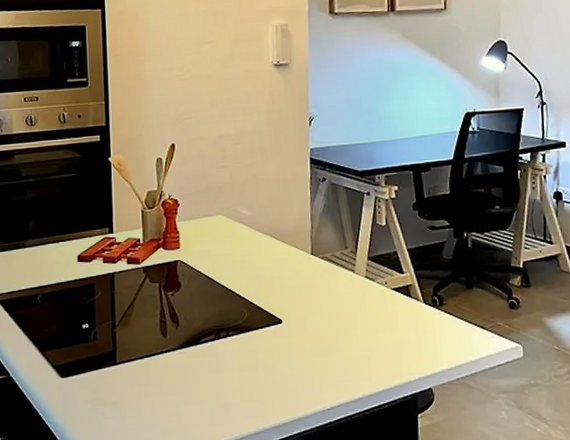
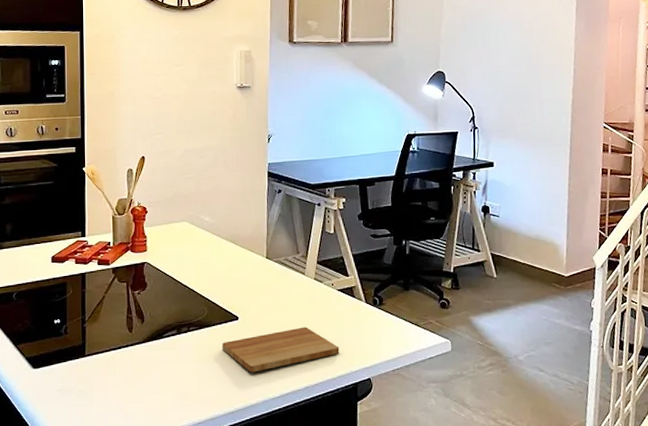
cutting board: none [265,330,396,382] -> present [222,327,340,373]

